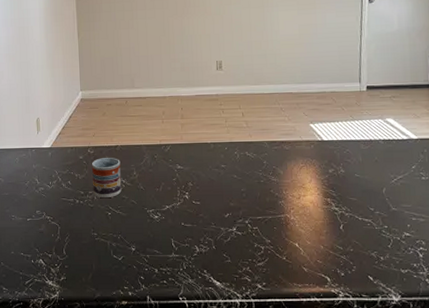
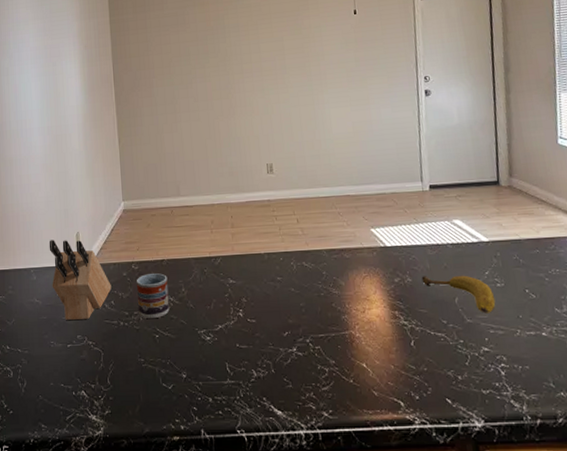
knife block: none [11,124,69,197] -> present [49,240,112,320]
fruit: none [354,168,420,203] -> present [421,275,496,314]

